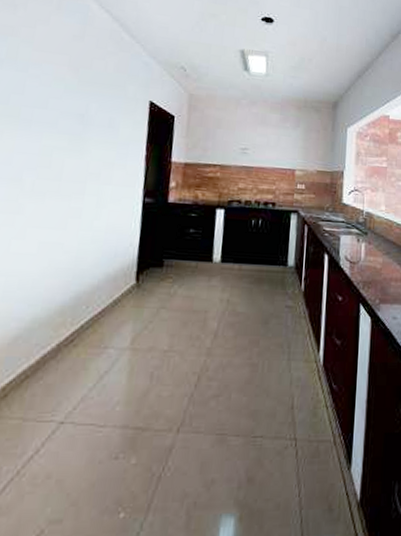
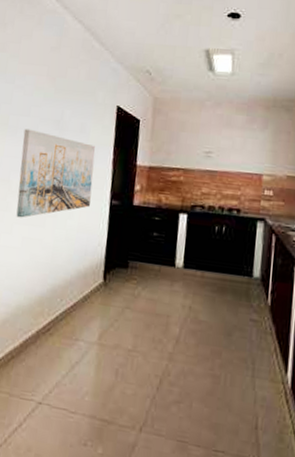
wall art: none [30,122,126,221] -> present [16,129,96,218]

